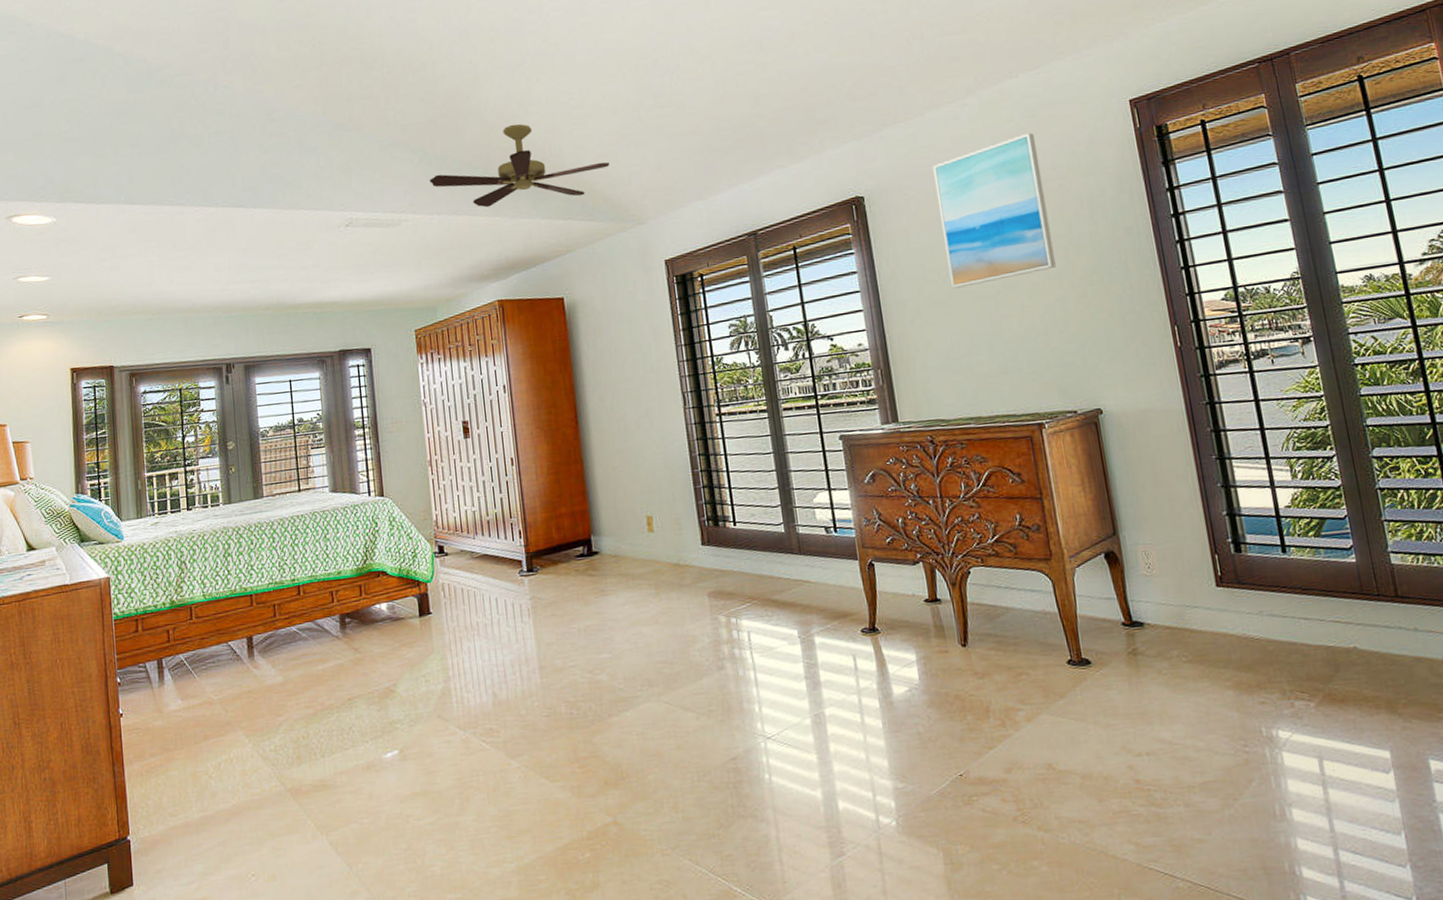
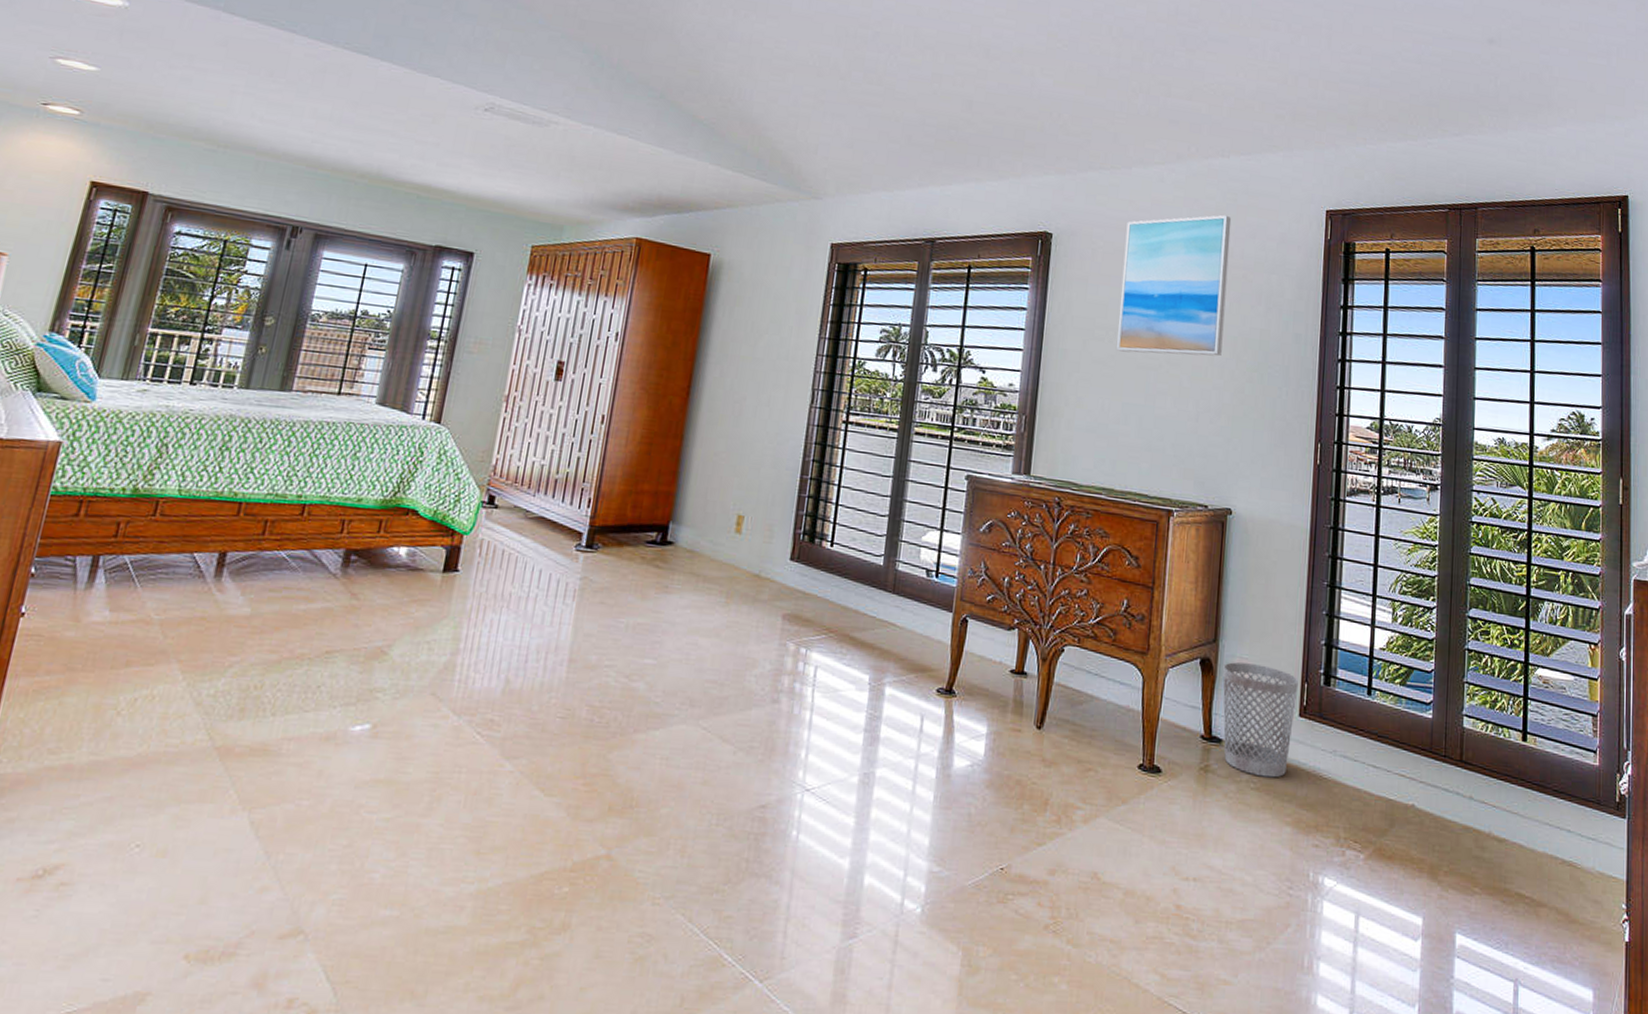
ceiling fan: present [429,124,610,208] -> none [595,54,800,152]
wastebasket: none [1128,546,1216,650] -> present [1223,662,1299,778]

